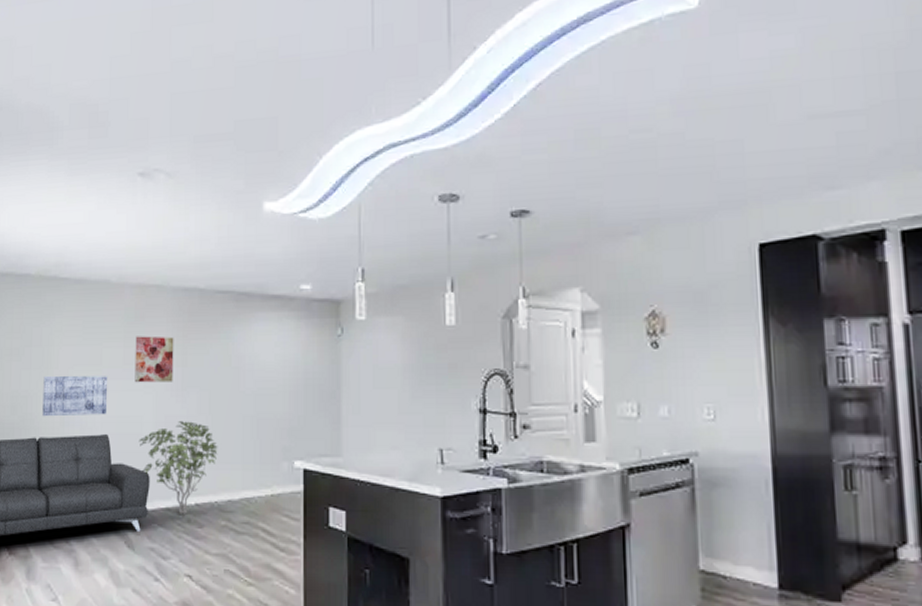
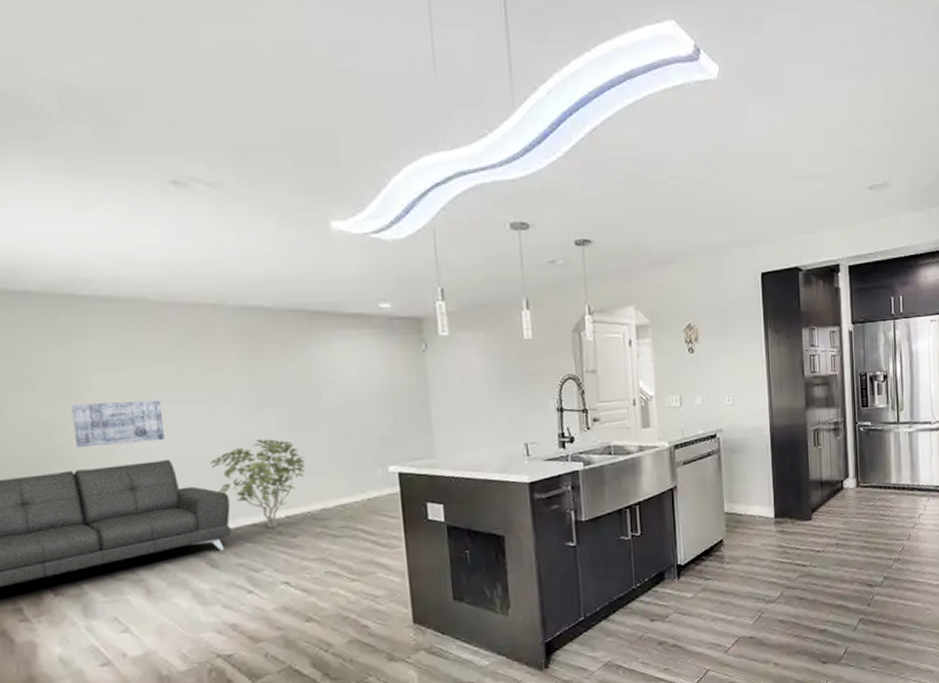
wall art: present [134,336,174,383] -> none [191,356,245,405]

